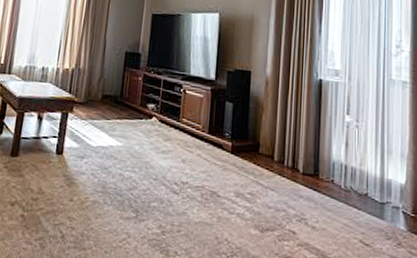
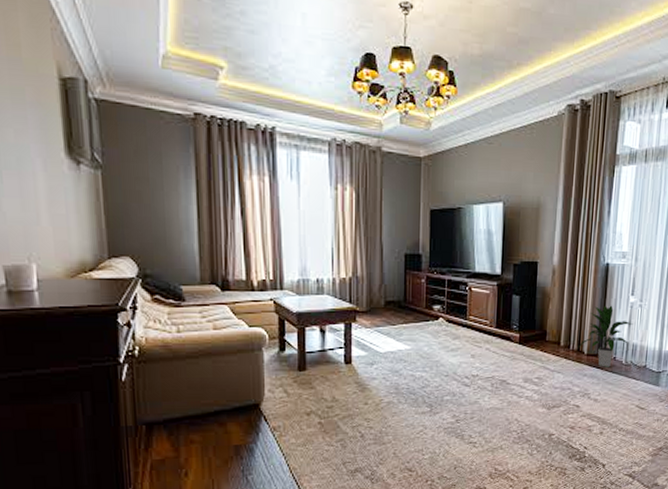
indoor plant: none [293,122,351,191] -> present [579,305,633,367]

